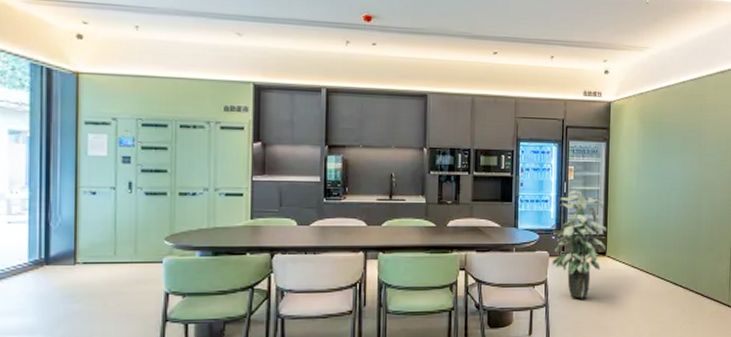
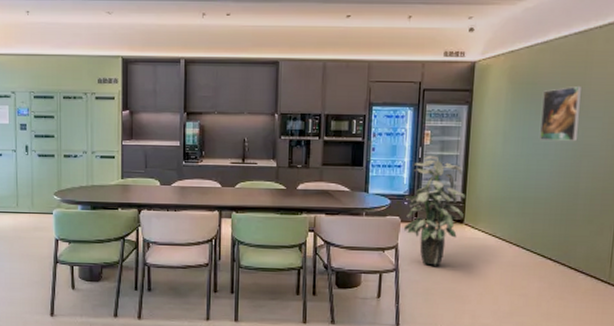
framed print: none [668,126,699,176] -> present [540,85,583,141]

